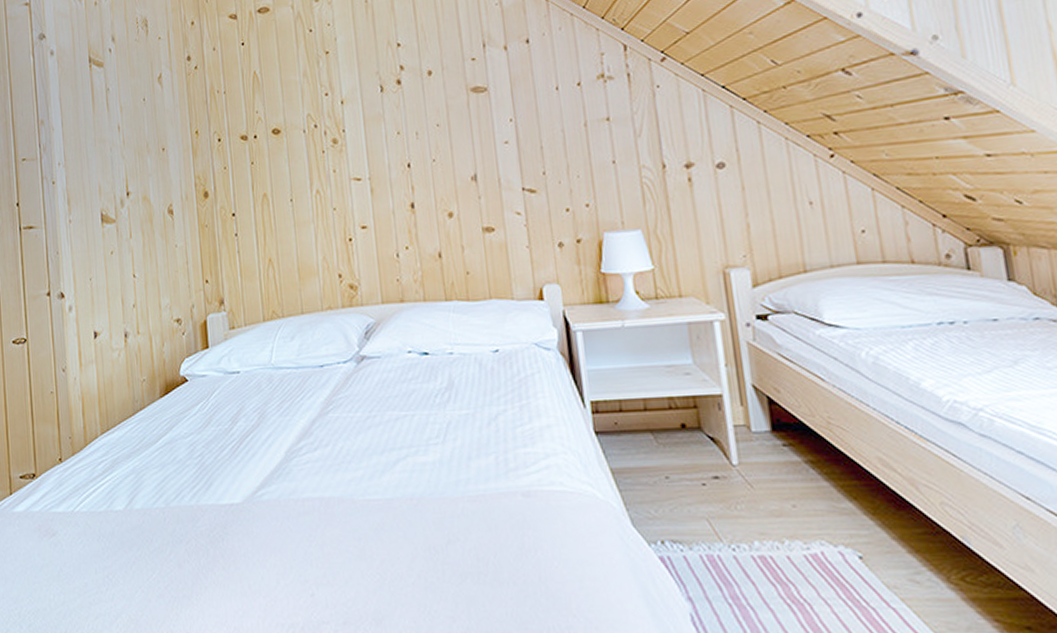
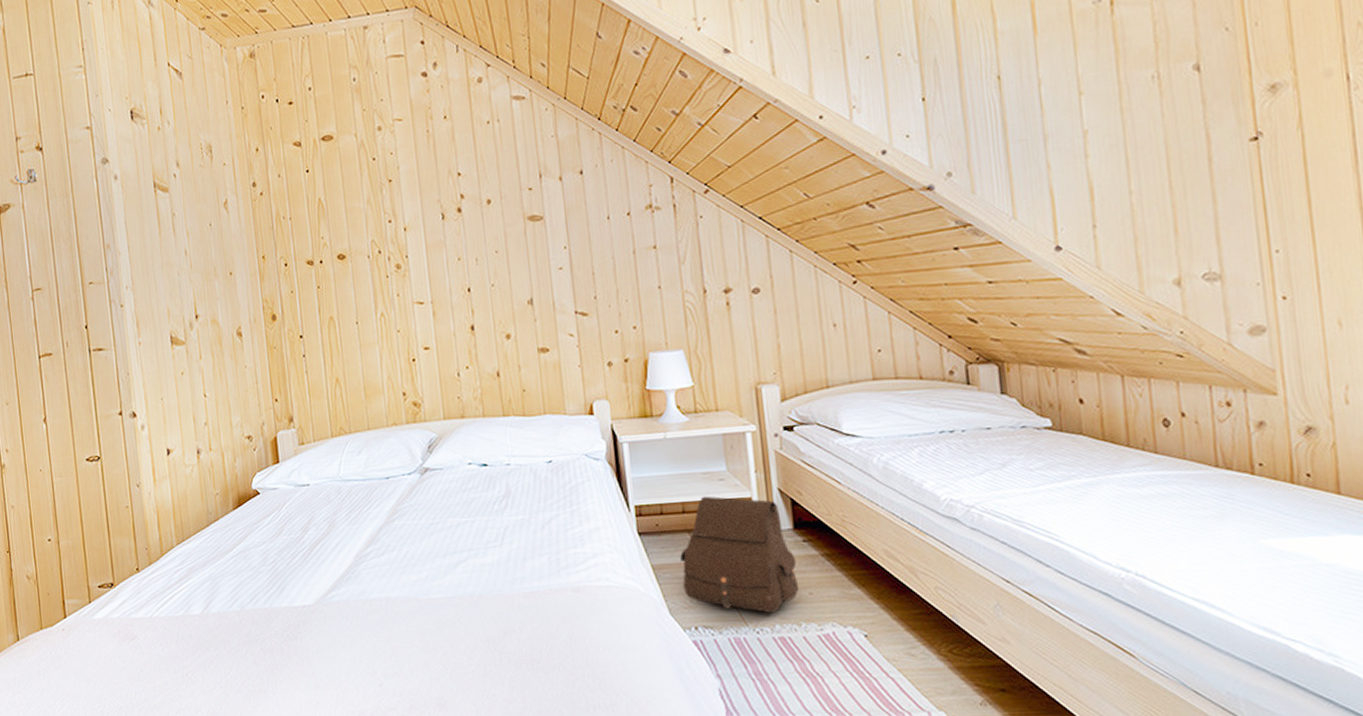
satchel: none [642,391,781,528] -> present [680,496,800,614]

